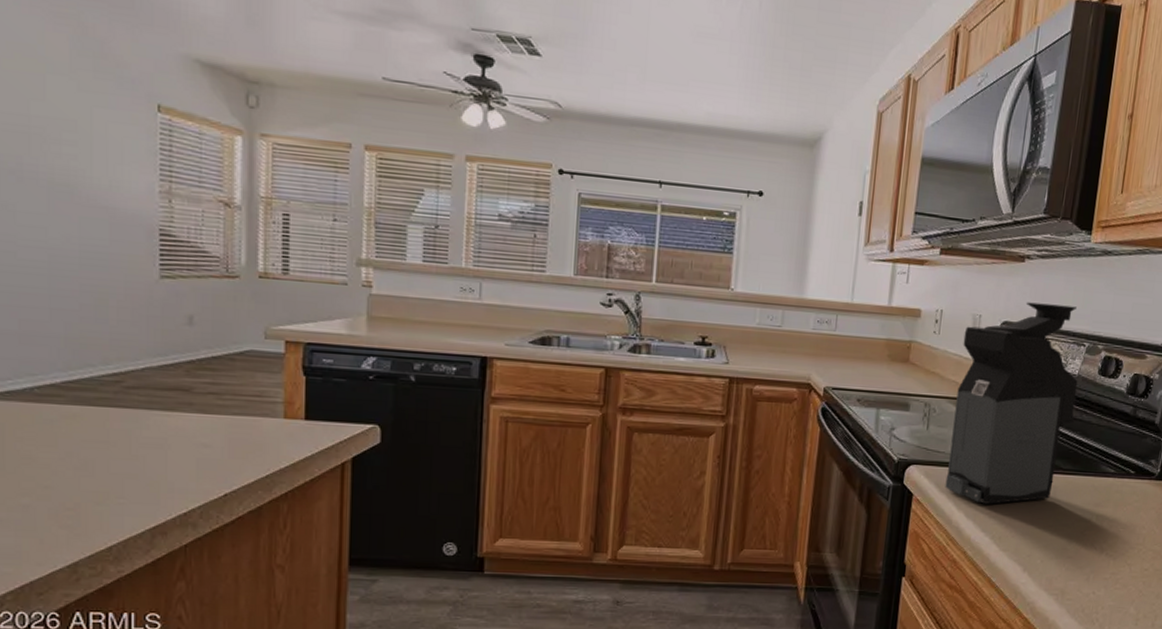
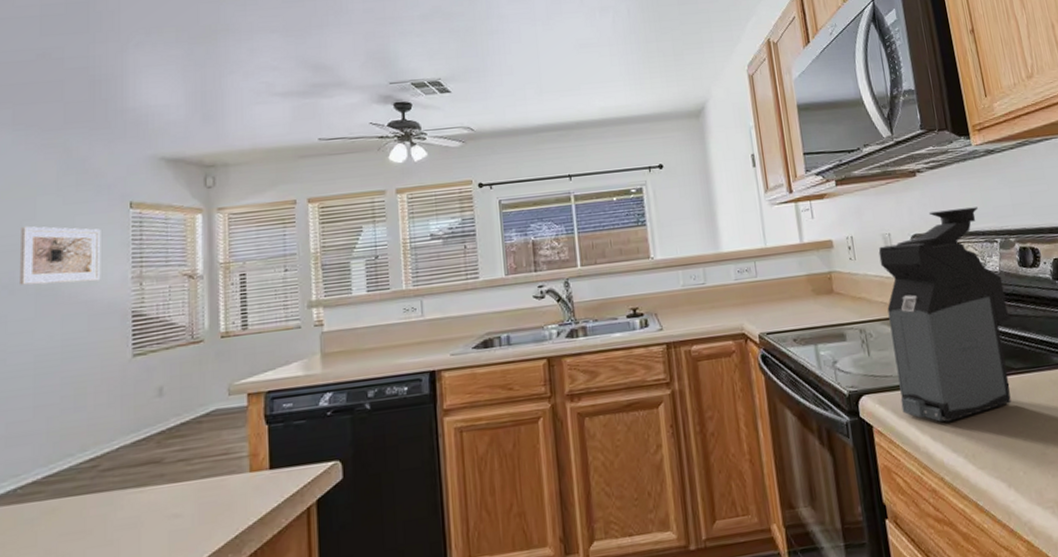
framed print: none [28,105,124,188] -> present [20,226,101,285]

